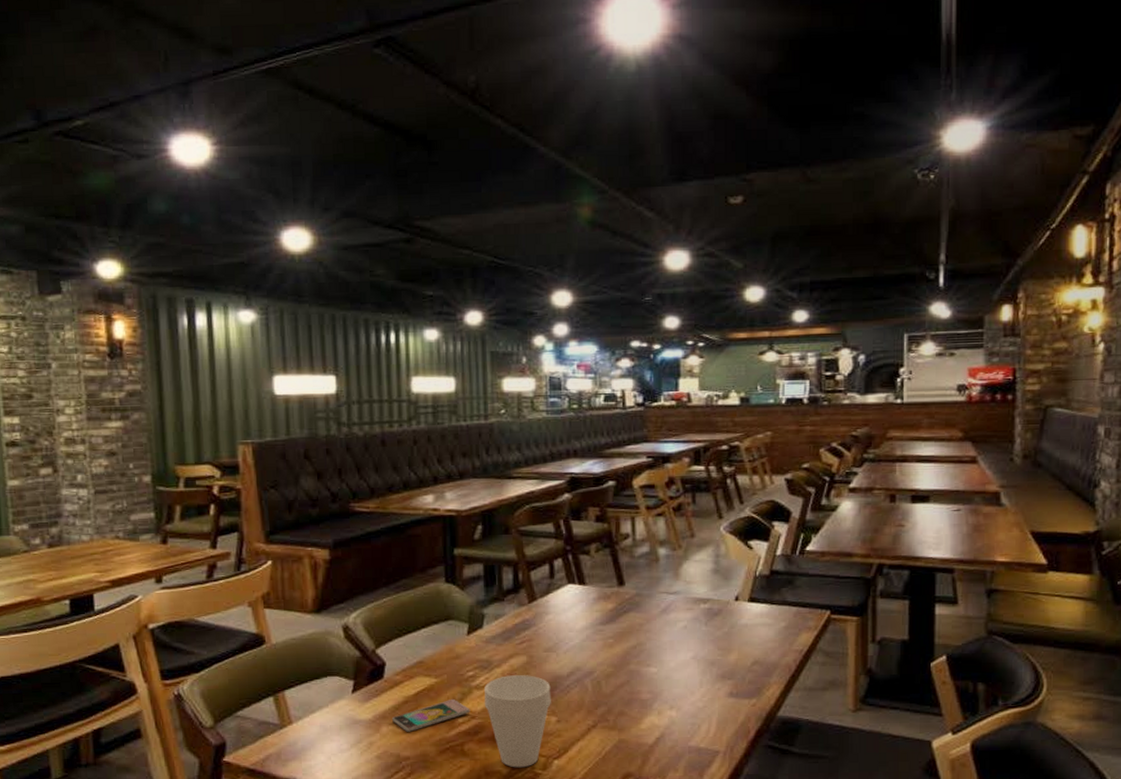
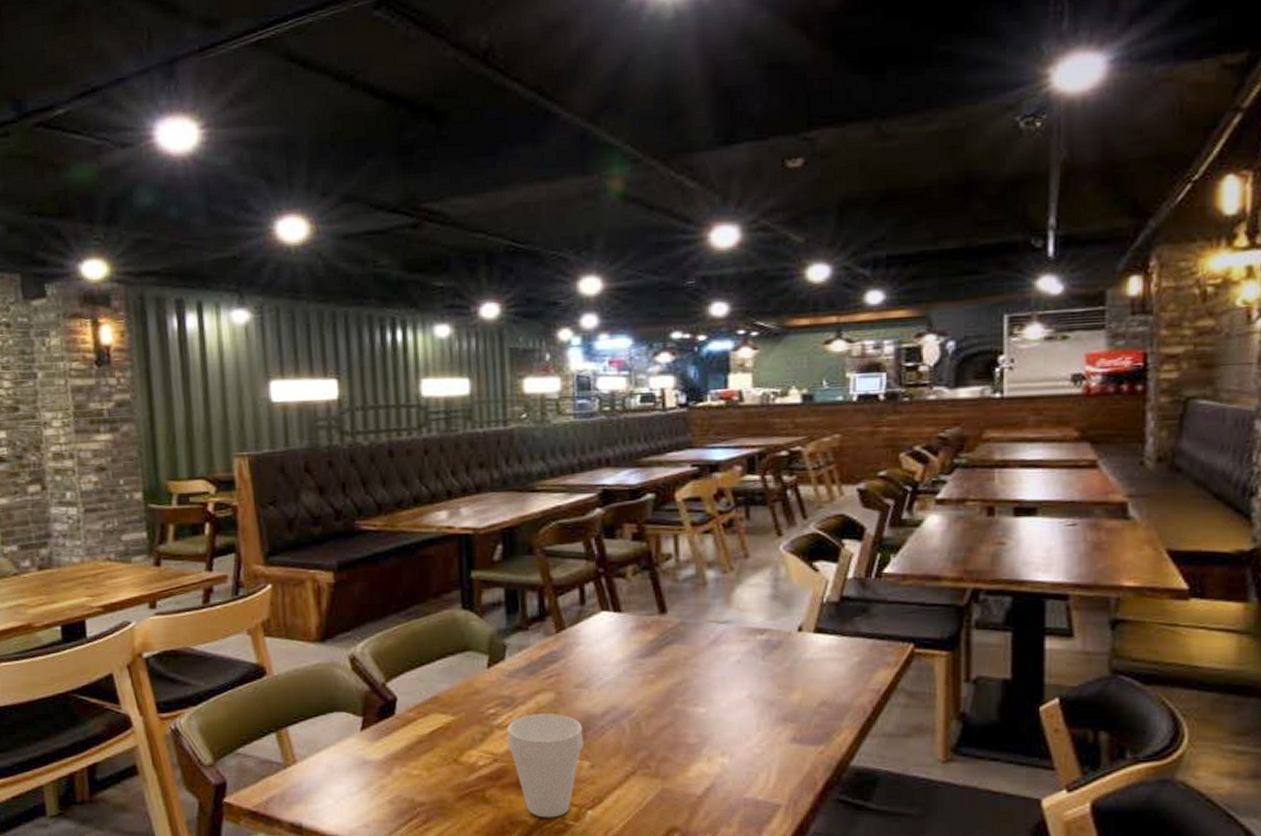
smartphone: present [392,698,470,732] -> none [405,739,492,775]

